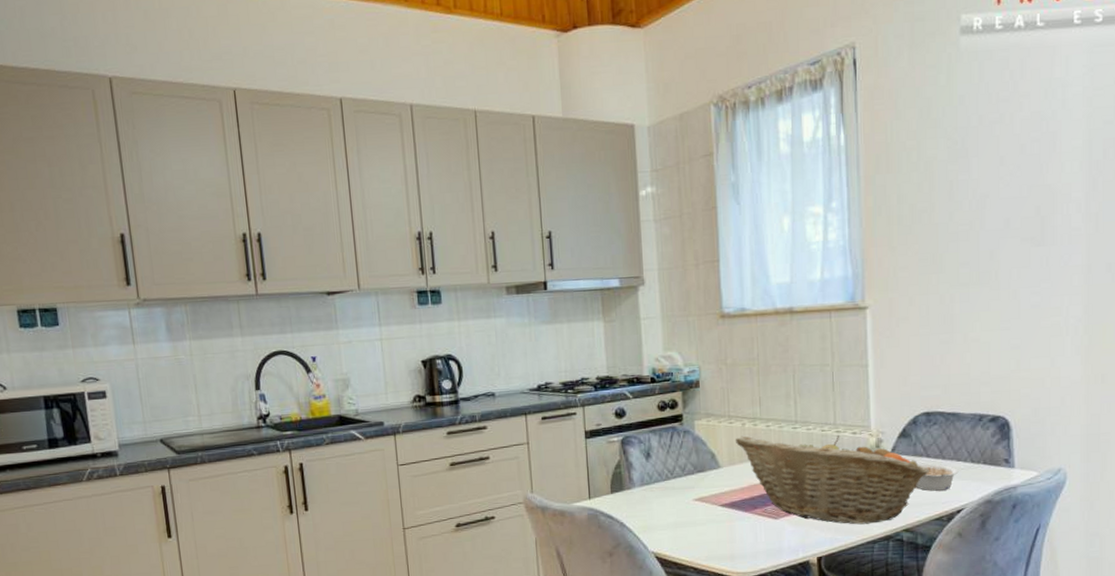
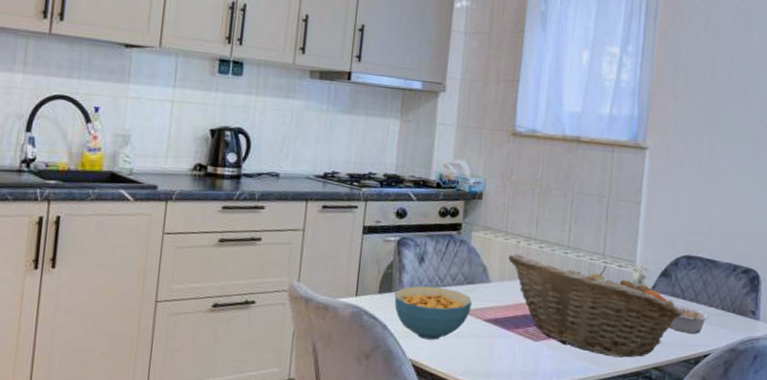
cereal bowl: none [627,479,706,531] -> present [394,286,473,340]

